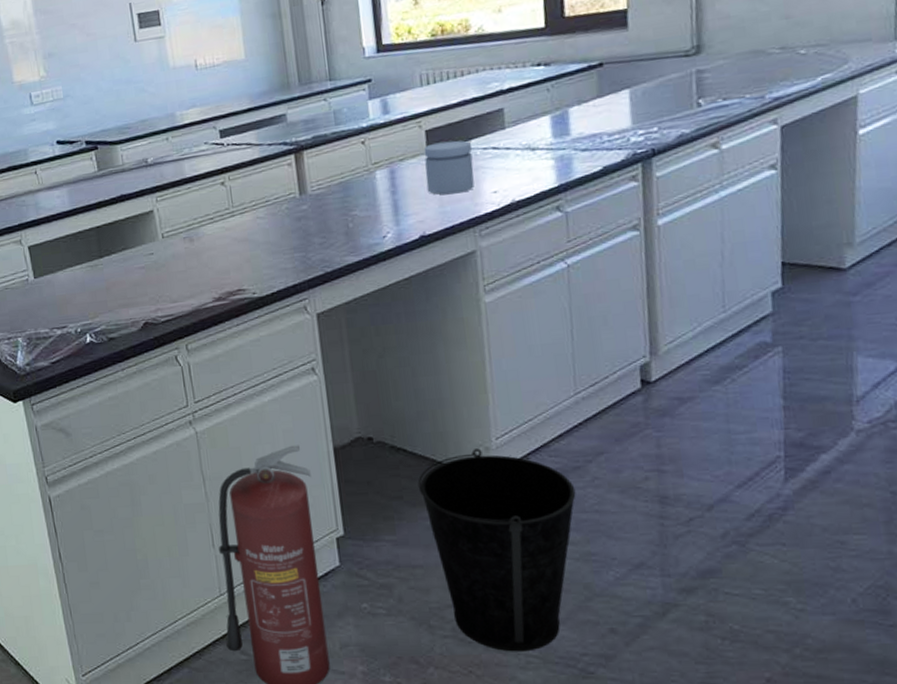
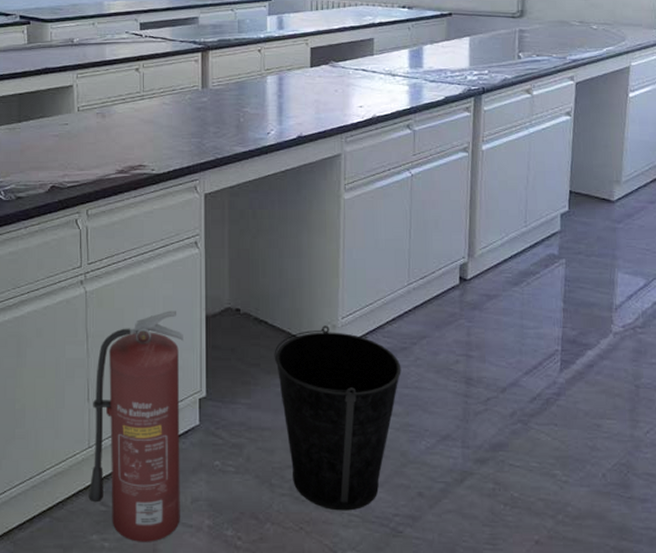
jar: present [423,140,475,195] -> none [307,59,346,104]

